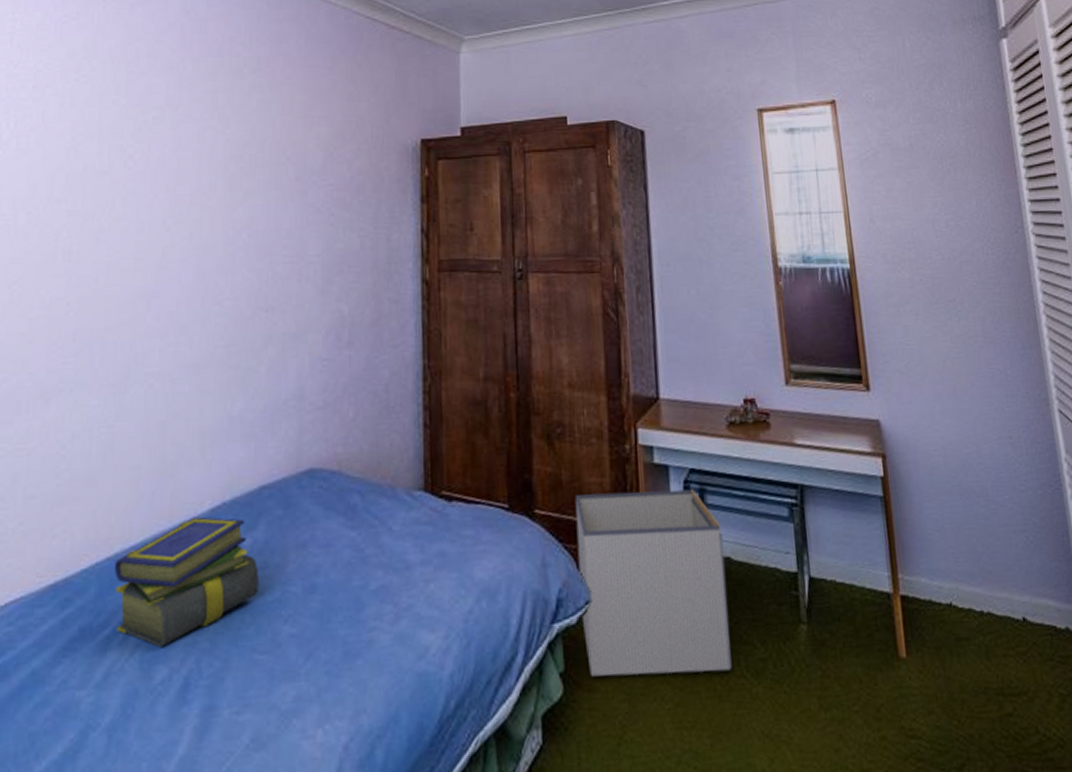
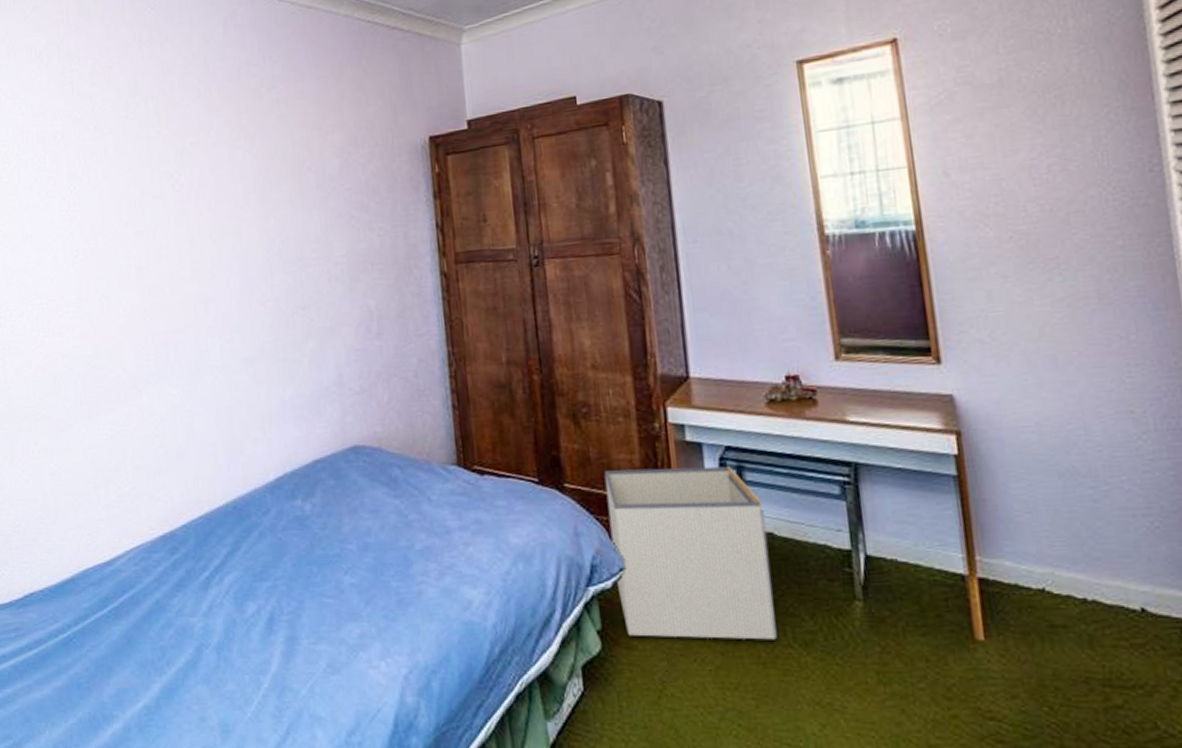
stack of books: present [115,516,259,647] -> none [206,485,321,588]

